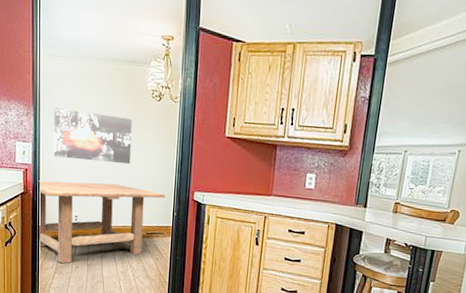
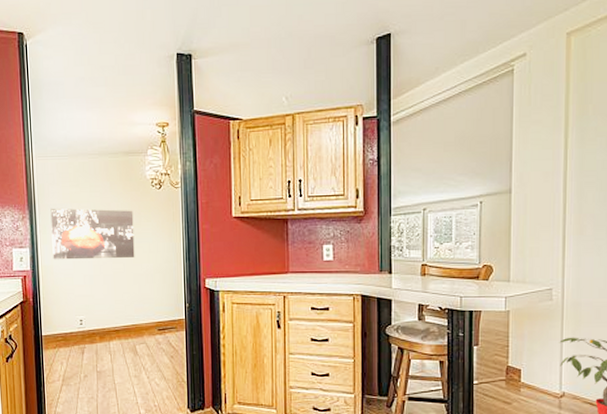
dining table: present [38,180,166,264] -> none [38,280,175,374]

